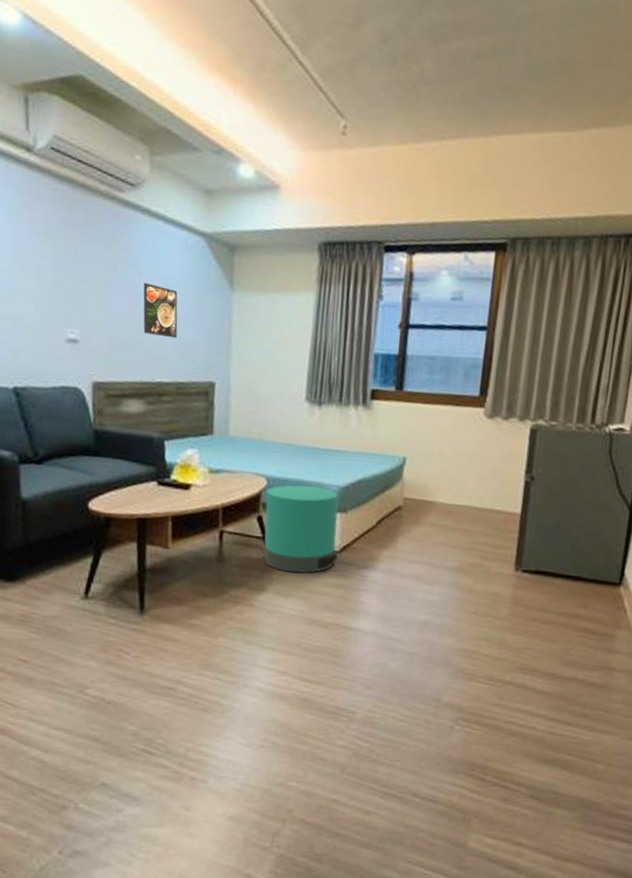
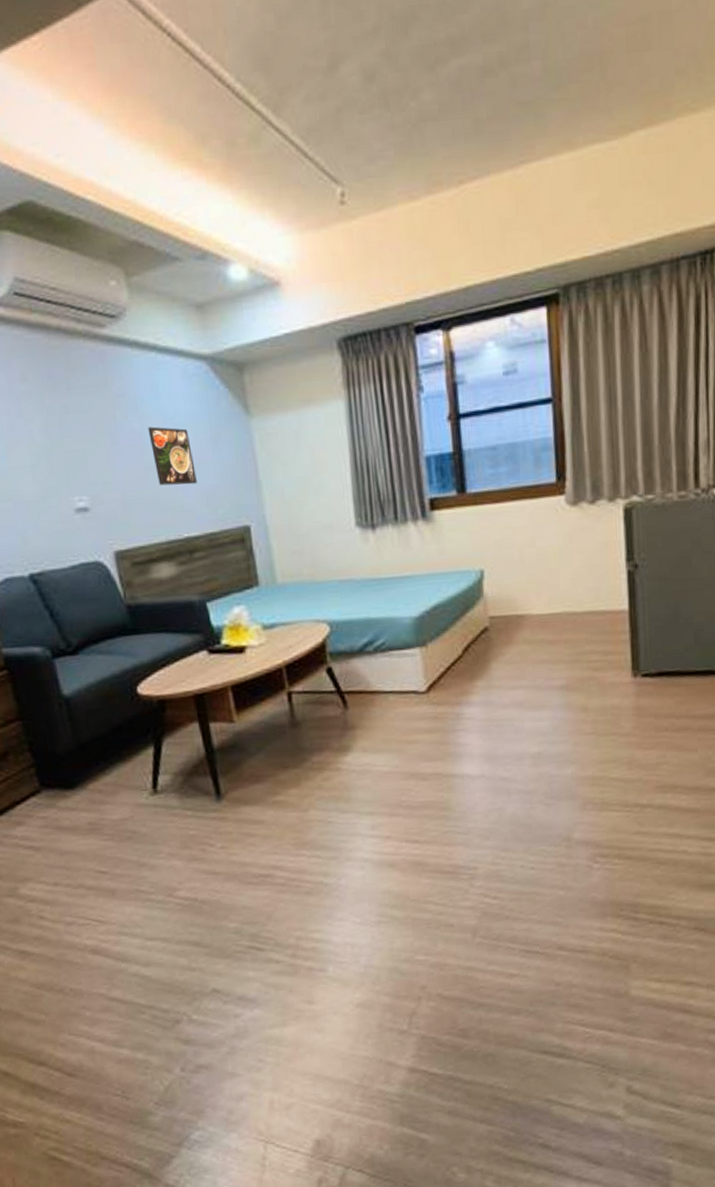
trash can: present [263,485,339,573] -> none [331,622,426,725]

